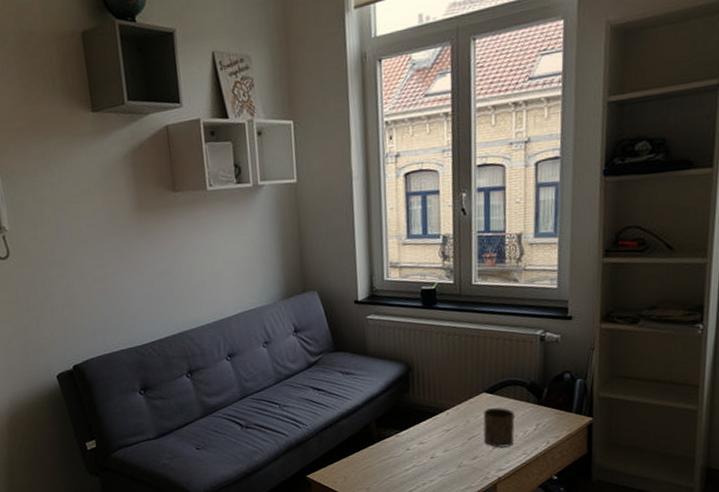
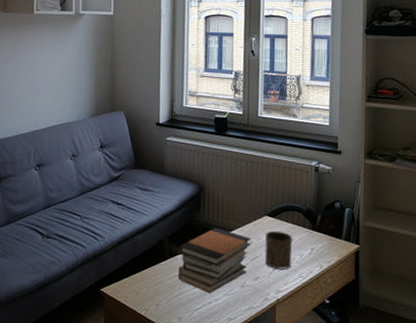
book stack: none [387,408,468,475] -> present [178,228,252,294]

